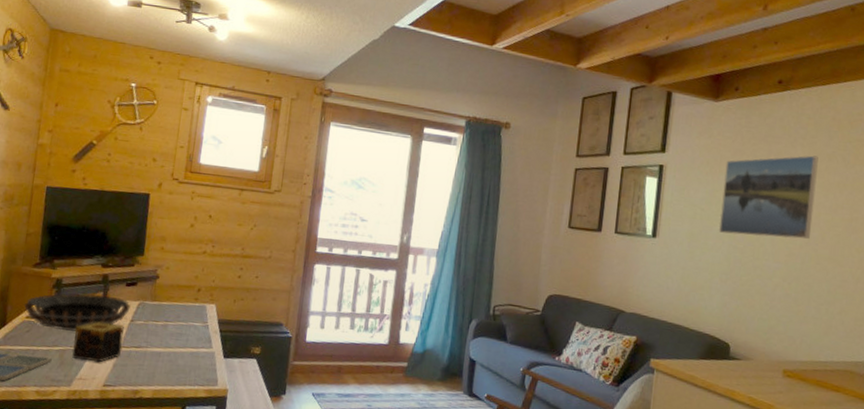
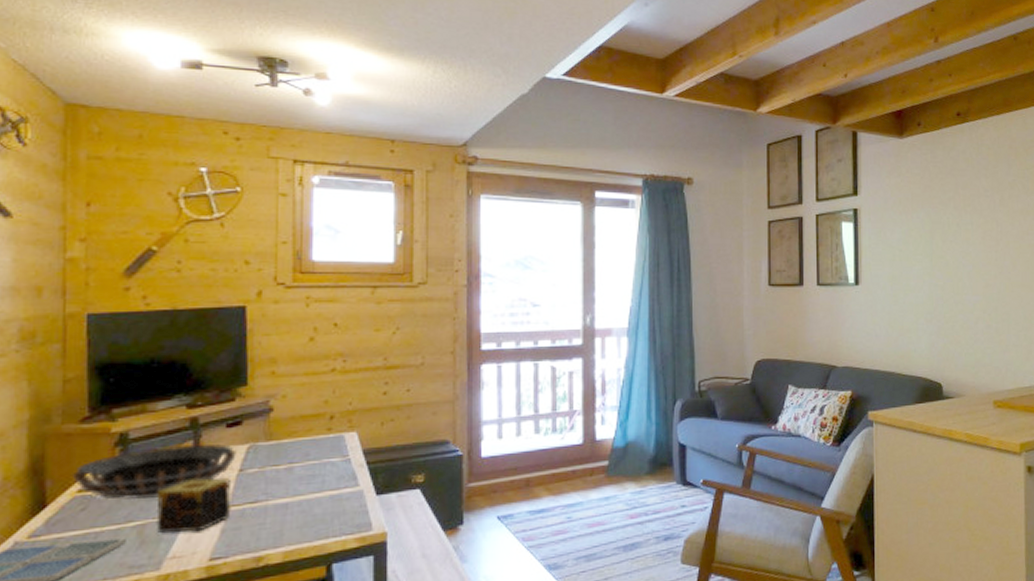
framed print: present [719,155,819,239] -> none [917,185,1003,272]

